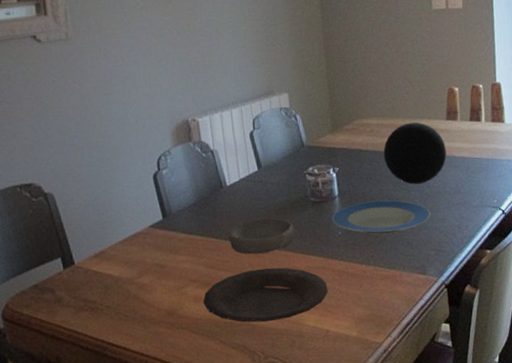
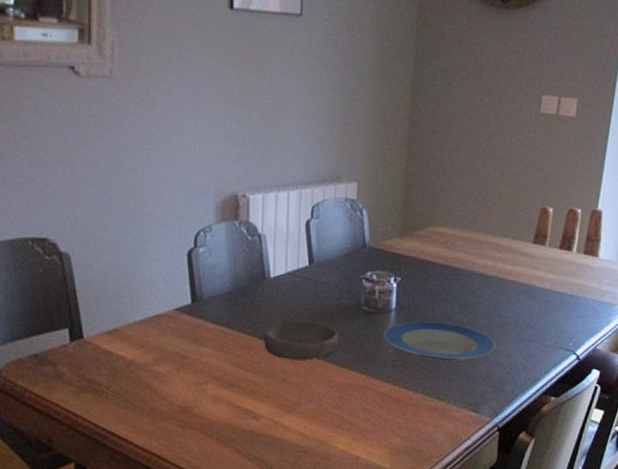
plate: present [203,267,328,323] -> none [223,376,366,437]
decorative orb: present [383,122,447,184] -> none [454,239,527,311]

